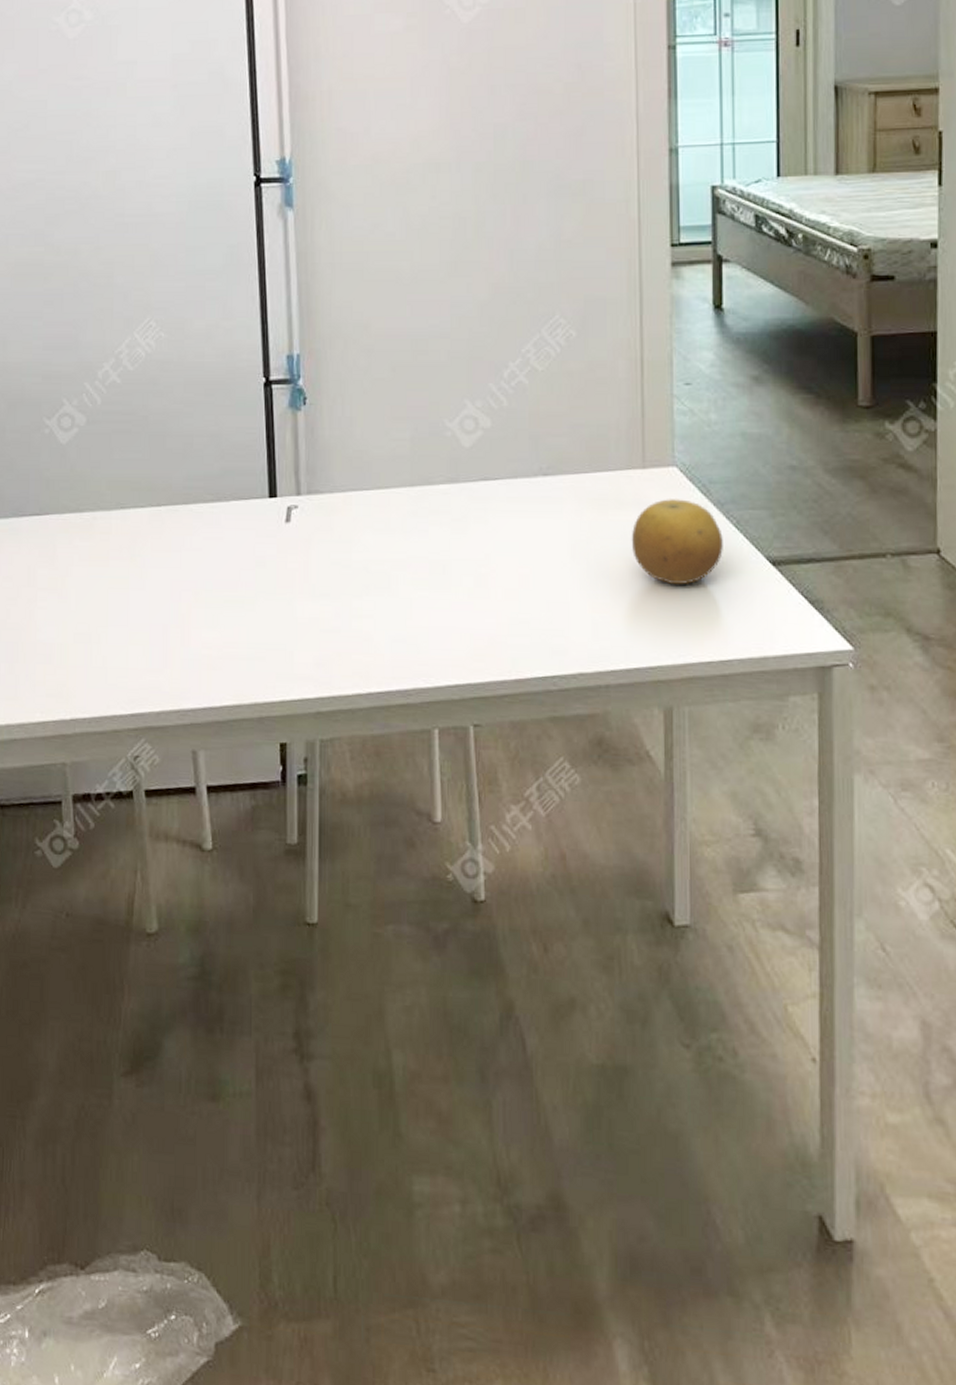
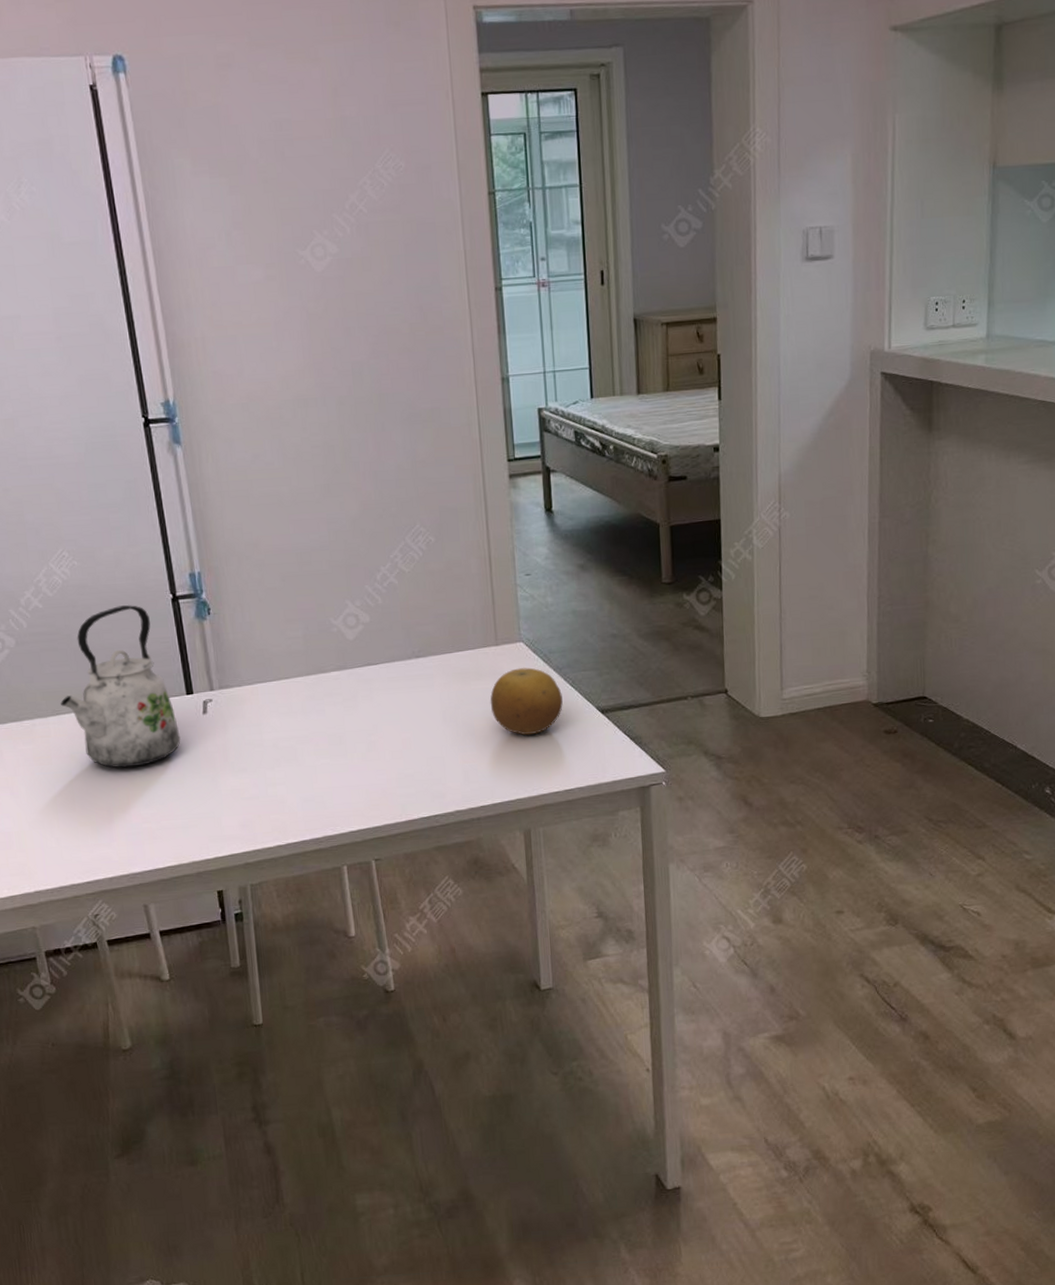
kettle: none [127,387,257,579] -> present [61,605,181,768]

